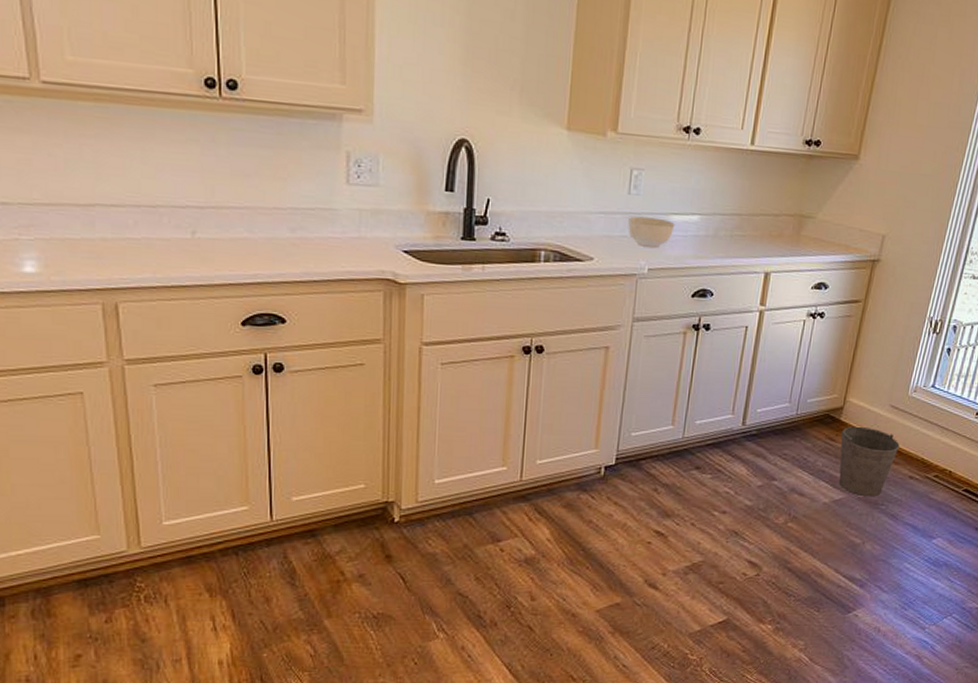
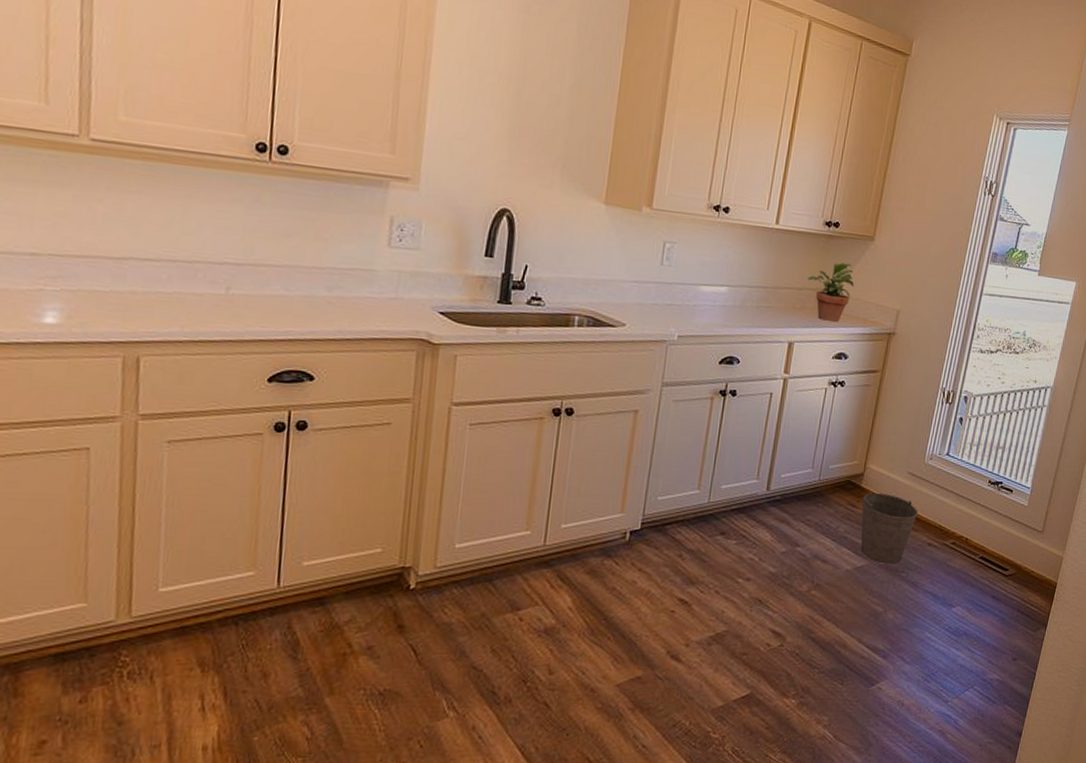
bowl: present [628,216,675,249] -> none [659,285,704,317]
potted plant: none [785,185,837,250] -> present [807,262,855,322]

